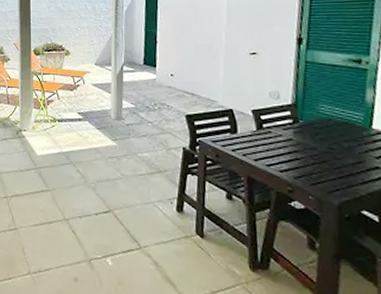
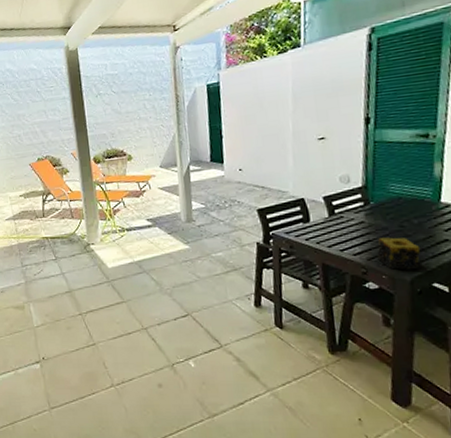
candle: none [304,157,350,195] -> present [377,237,421,270]

